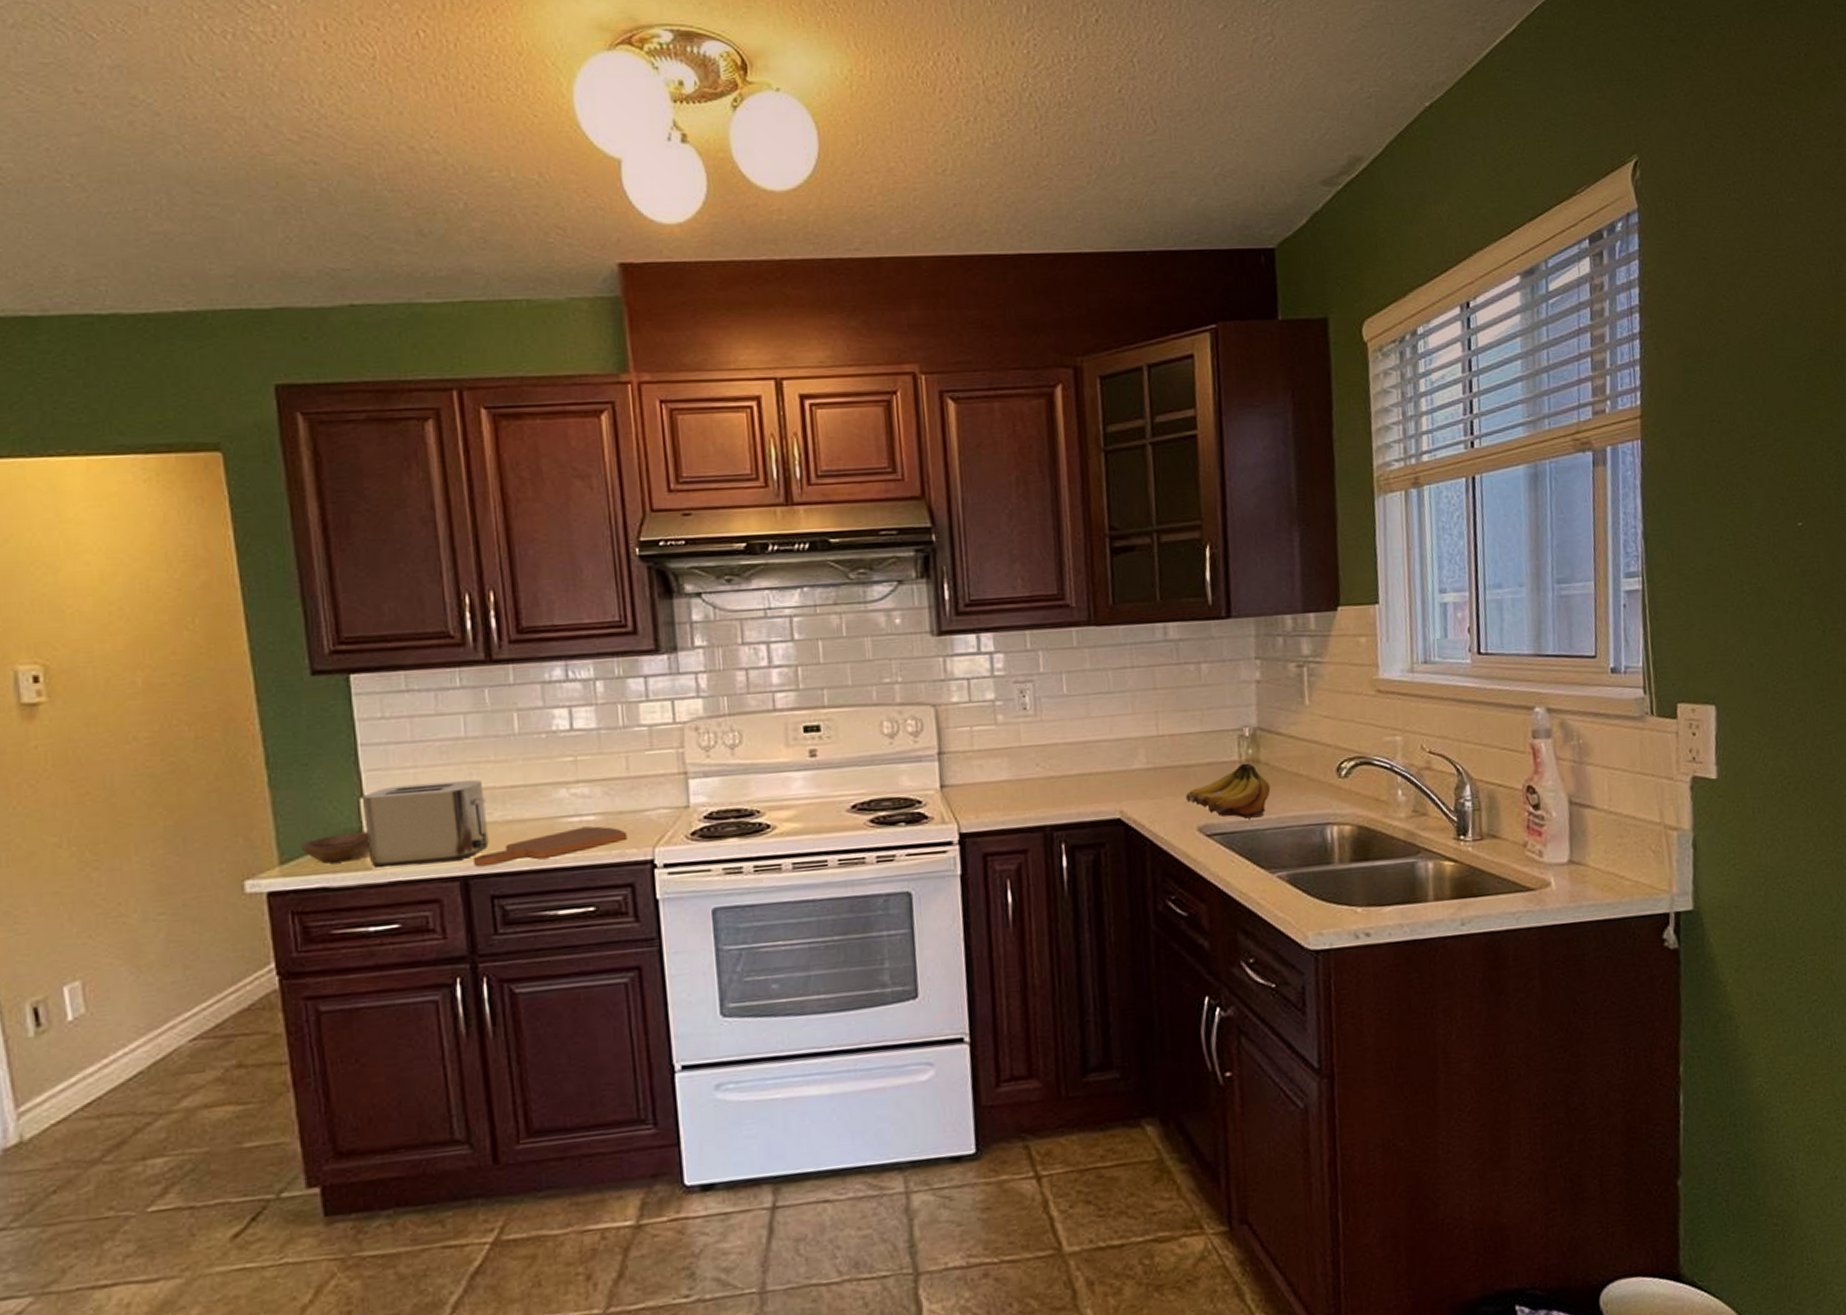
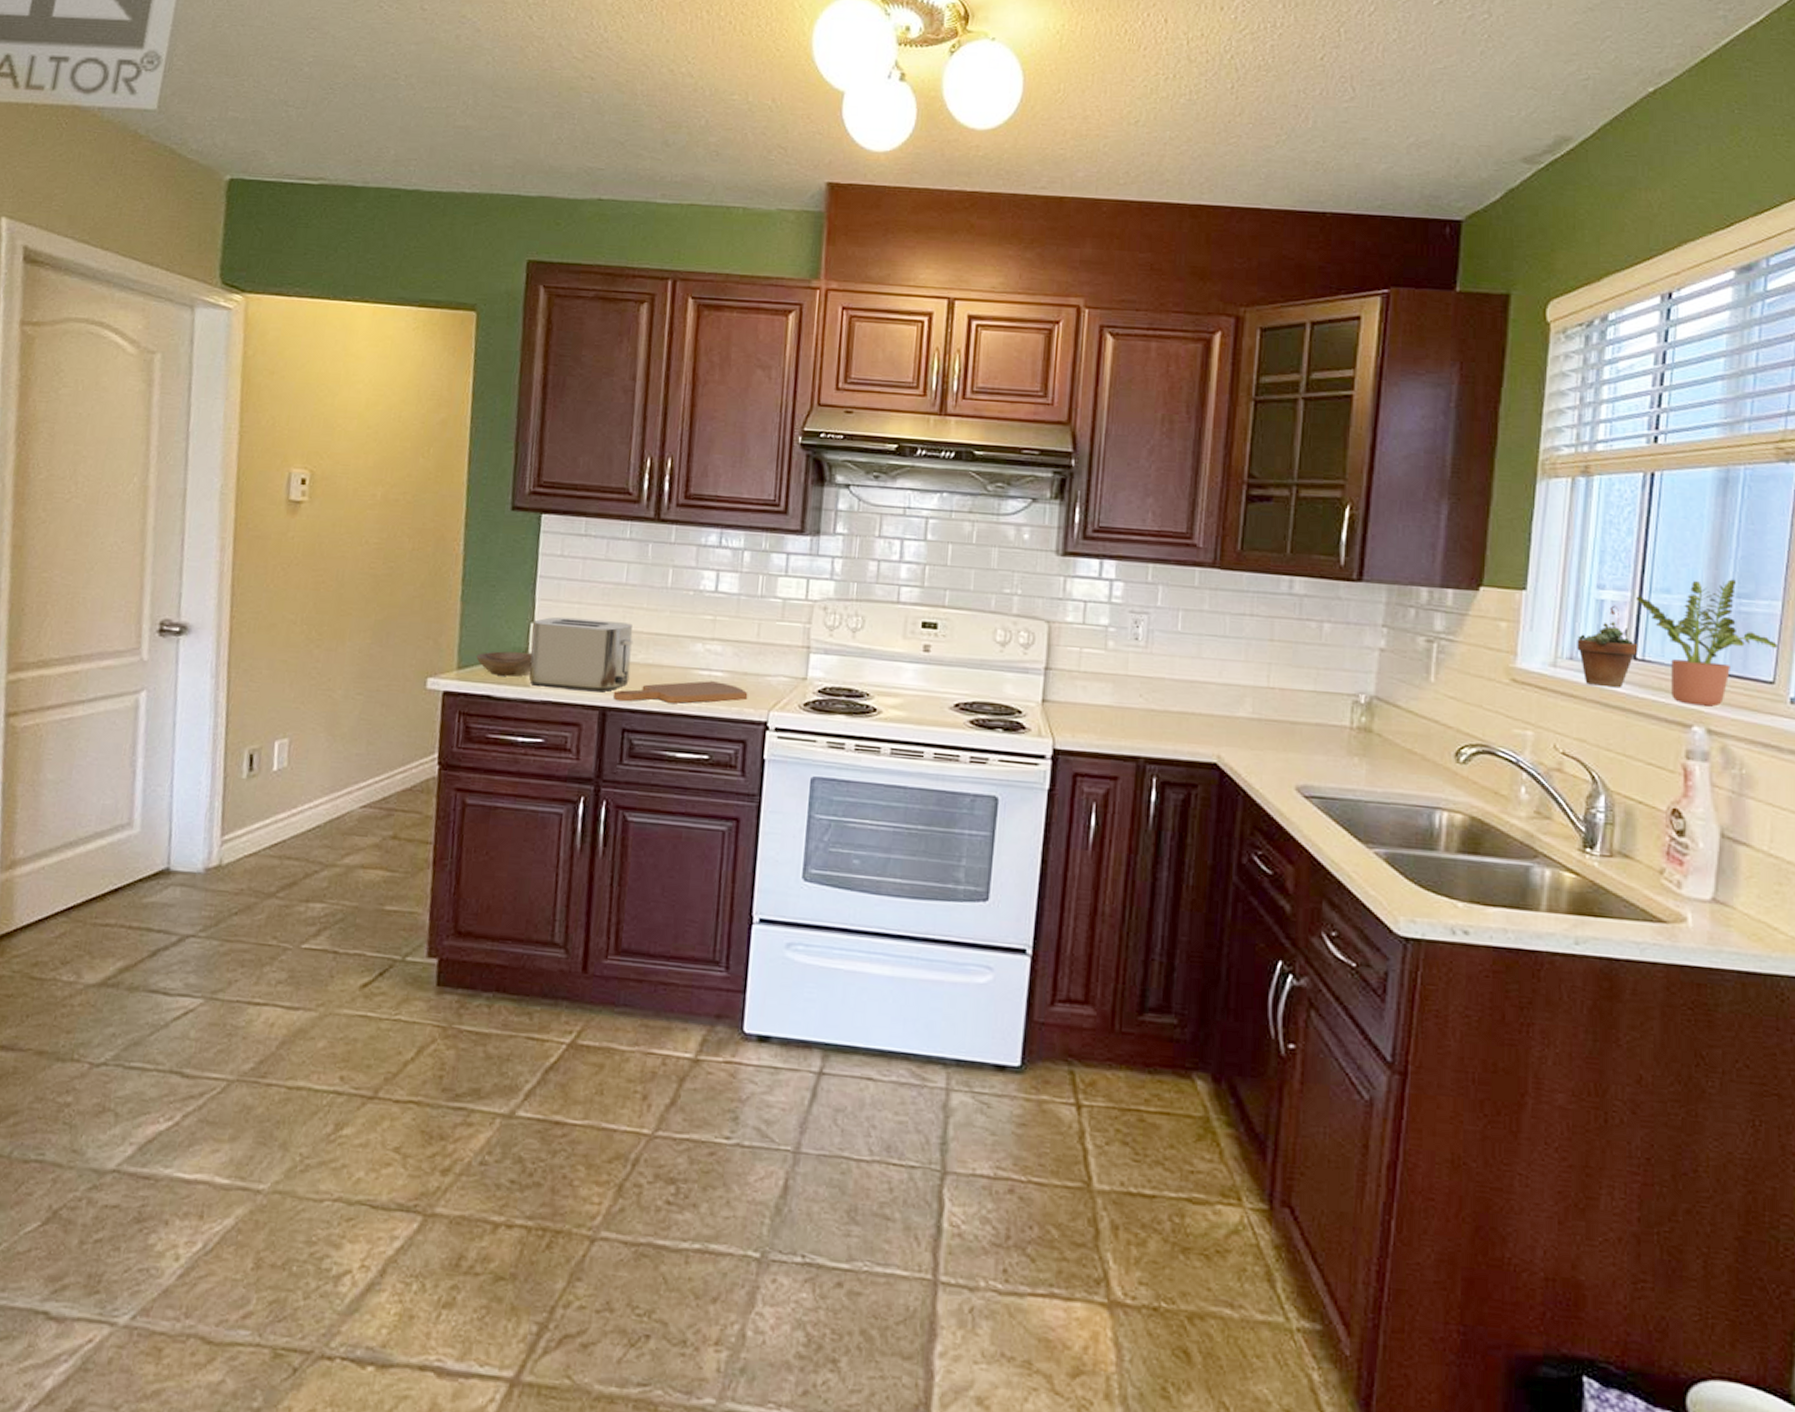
fruit: present [1185,763,1271,819] -> none [1287,730,1380,788]
succulent plant: none [1428,606,1481,686] -> present [1577,605,1639,689]
potted plant: none [1473,567,1595,689] -> present [1635,579,1778,707]

